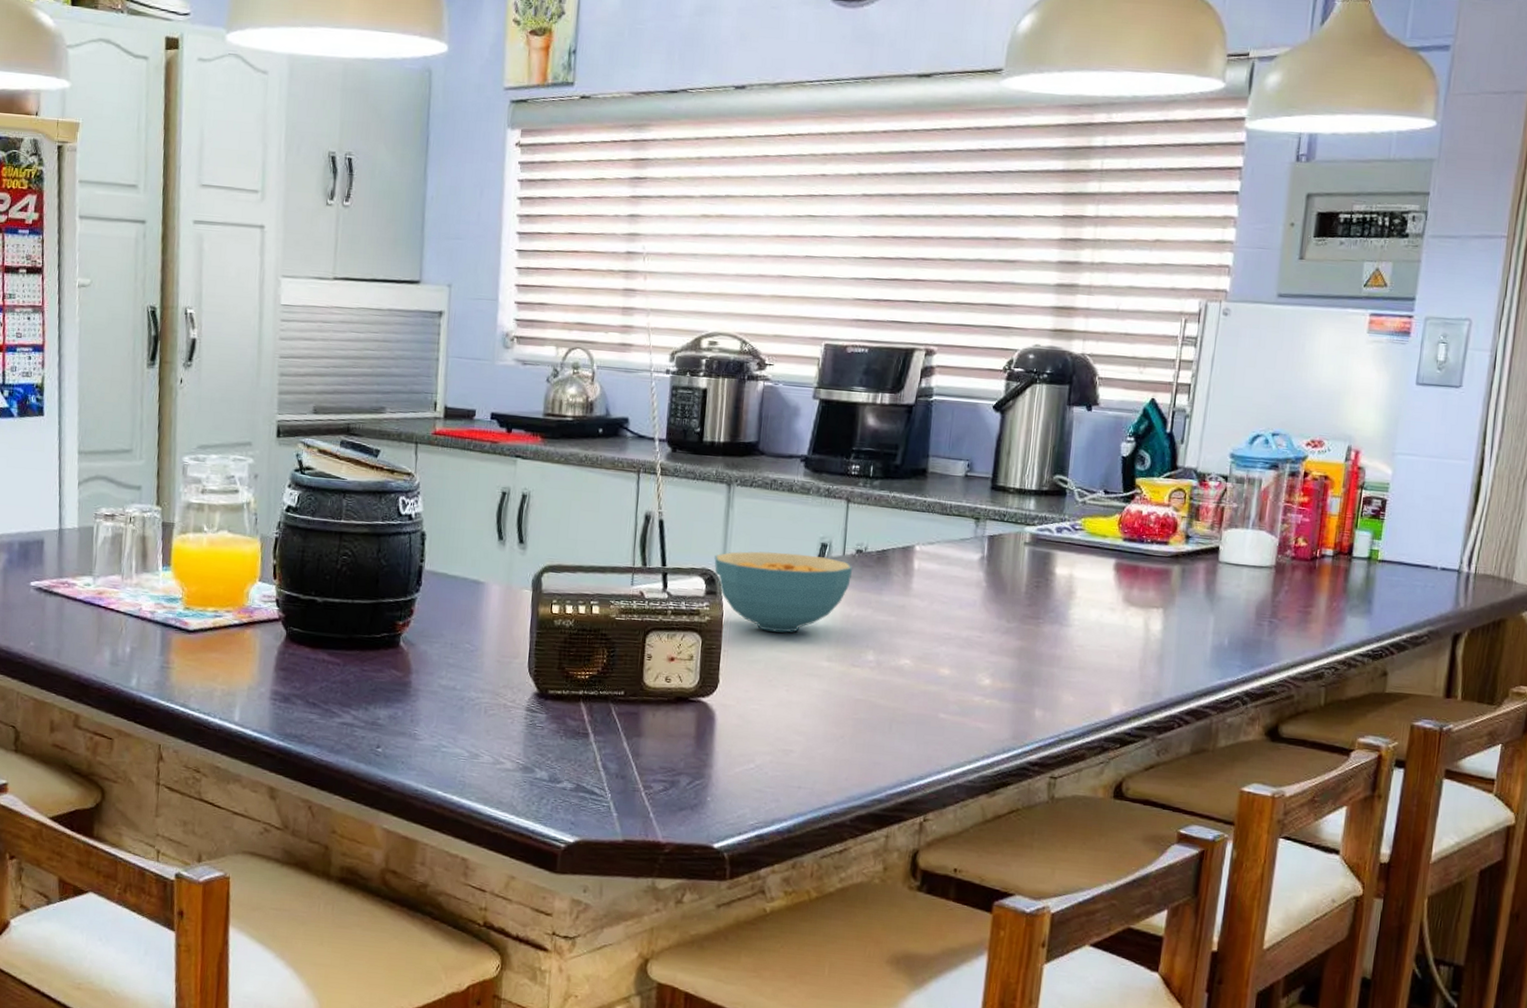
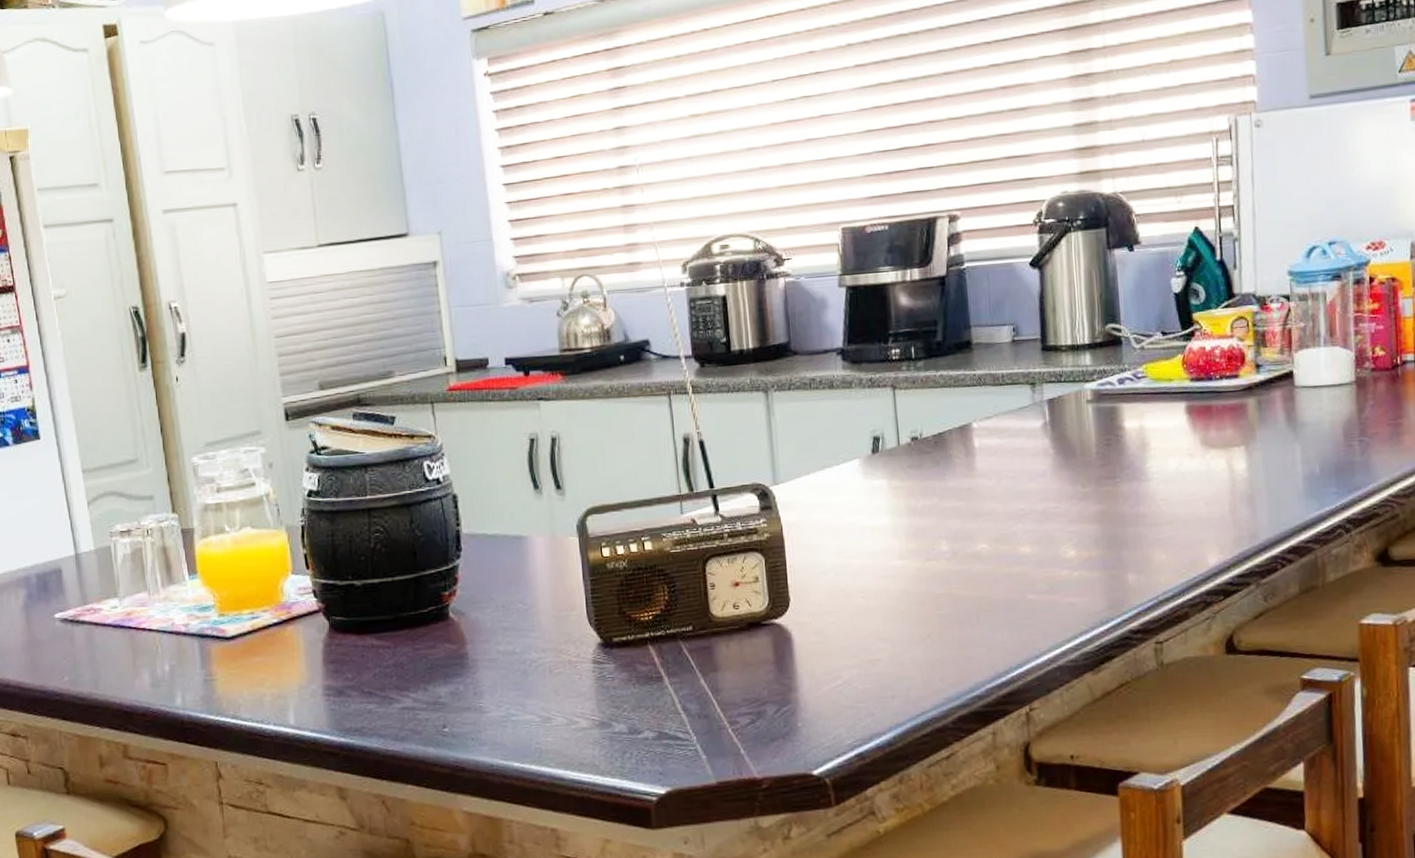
cereal bowl: present [714,551,853,633] -> none [763,451,911,539]

